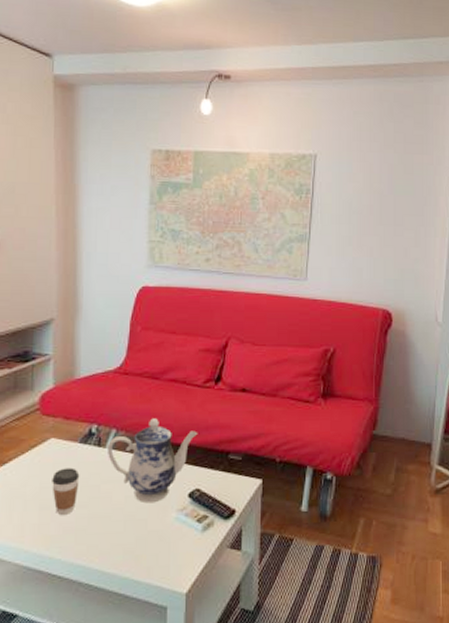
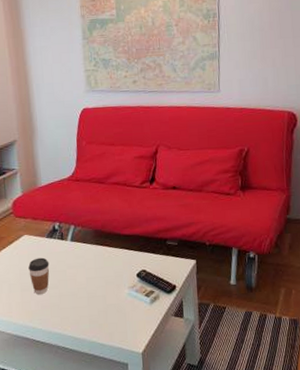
teapot: present [108,418,198,503] -> none [69,215,140,283]

